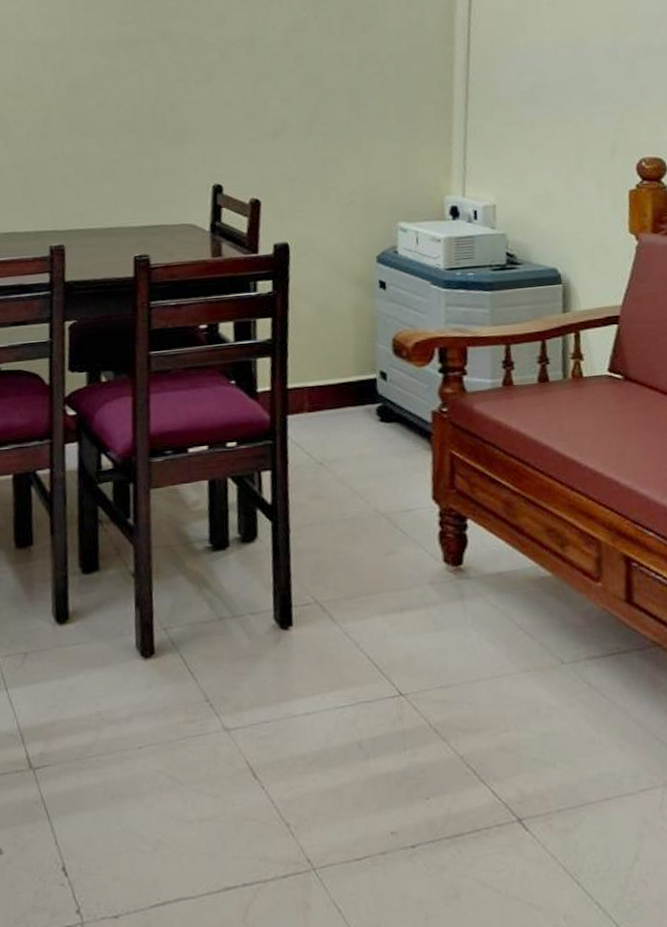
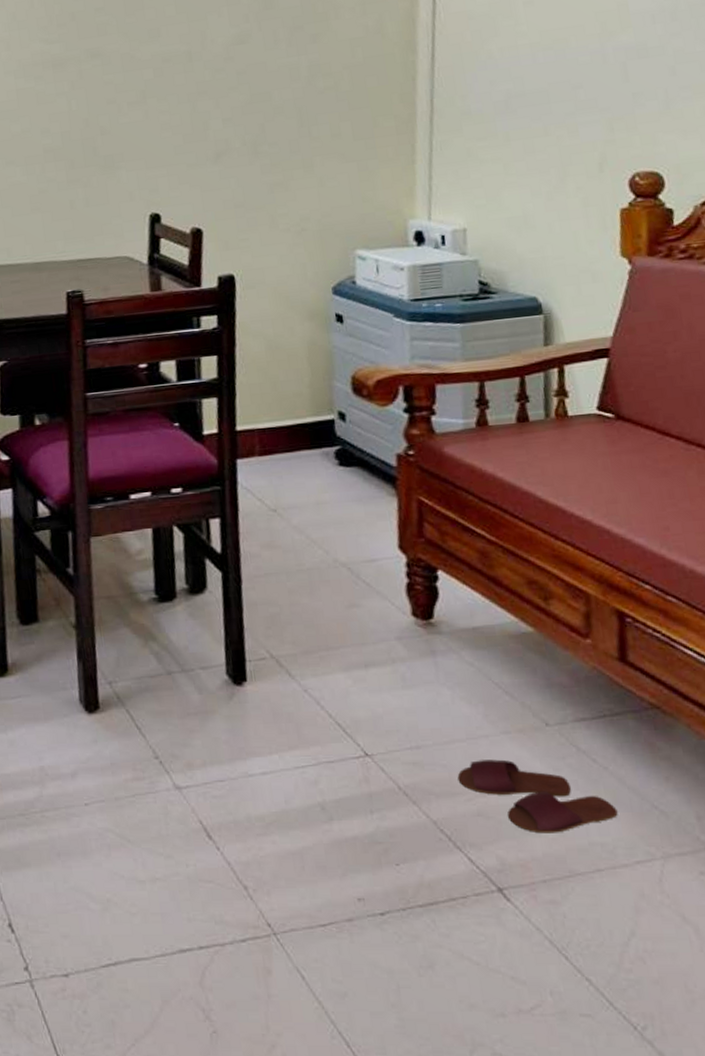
slippers: none [482,696,625,766] -> present [457,759,618,834]

